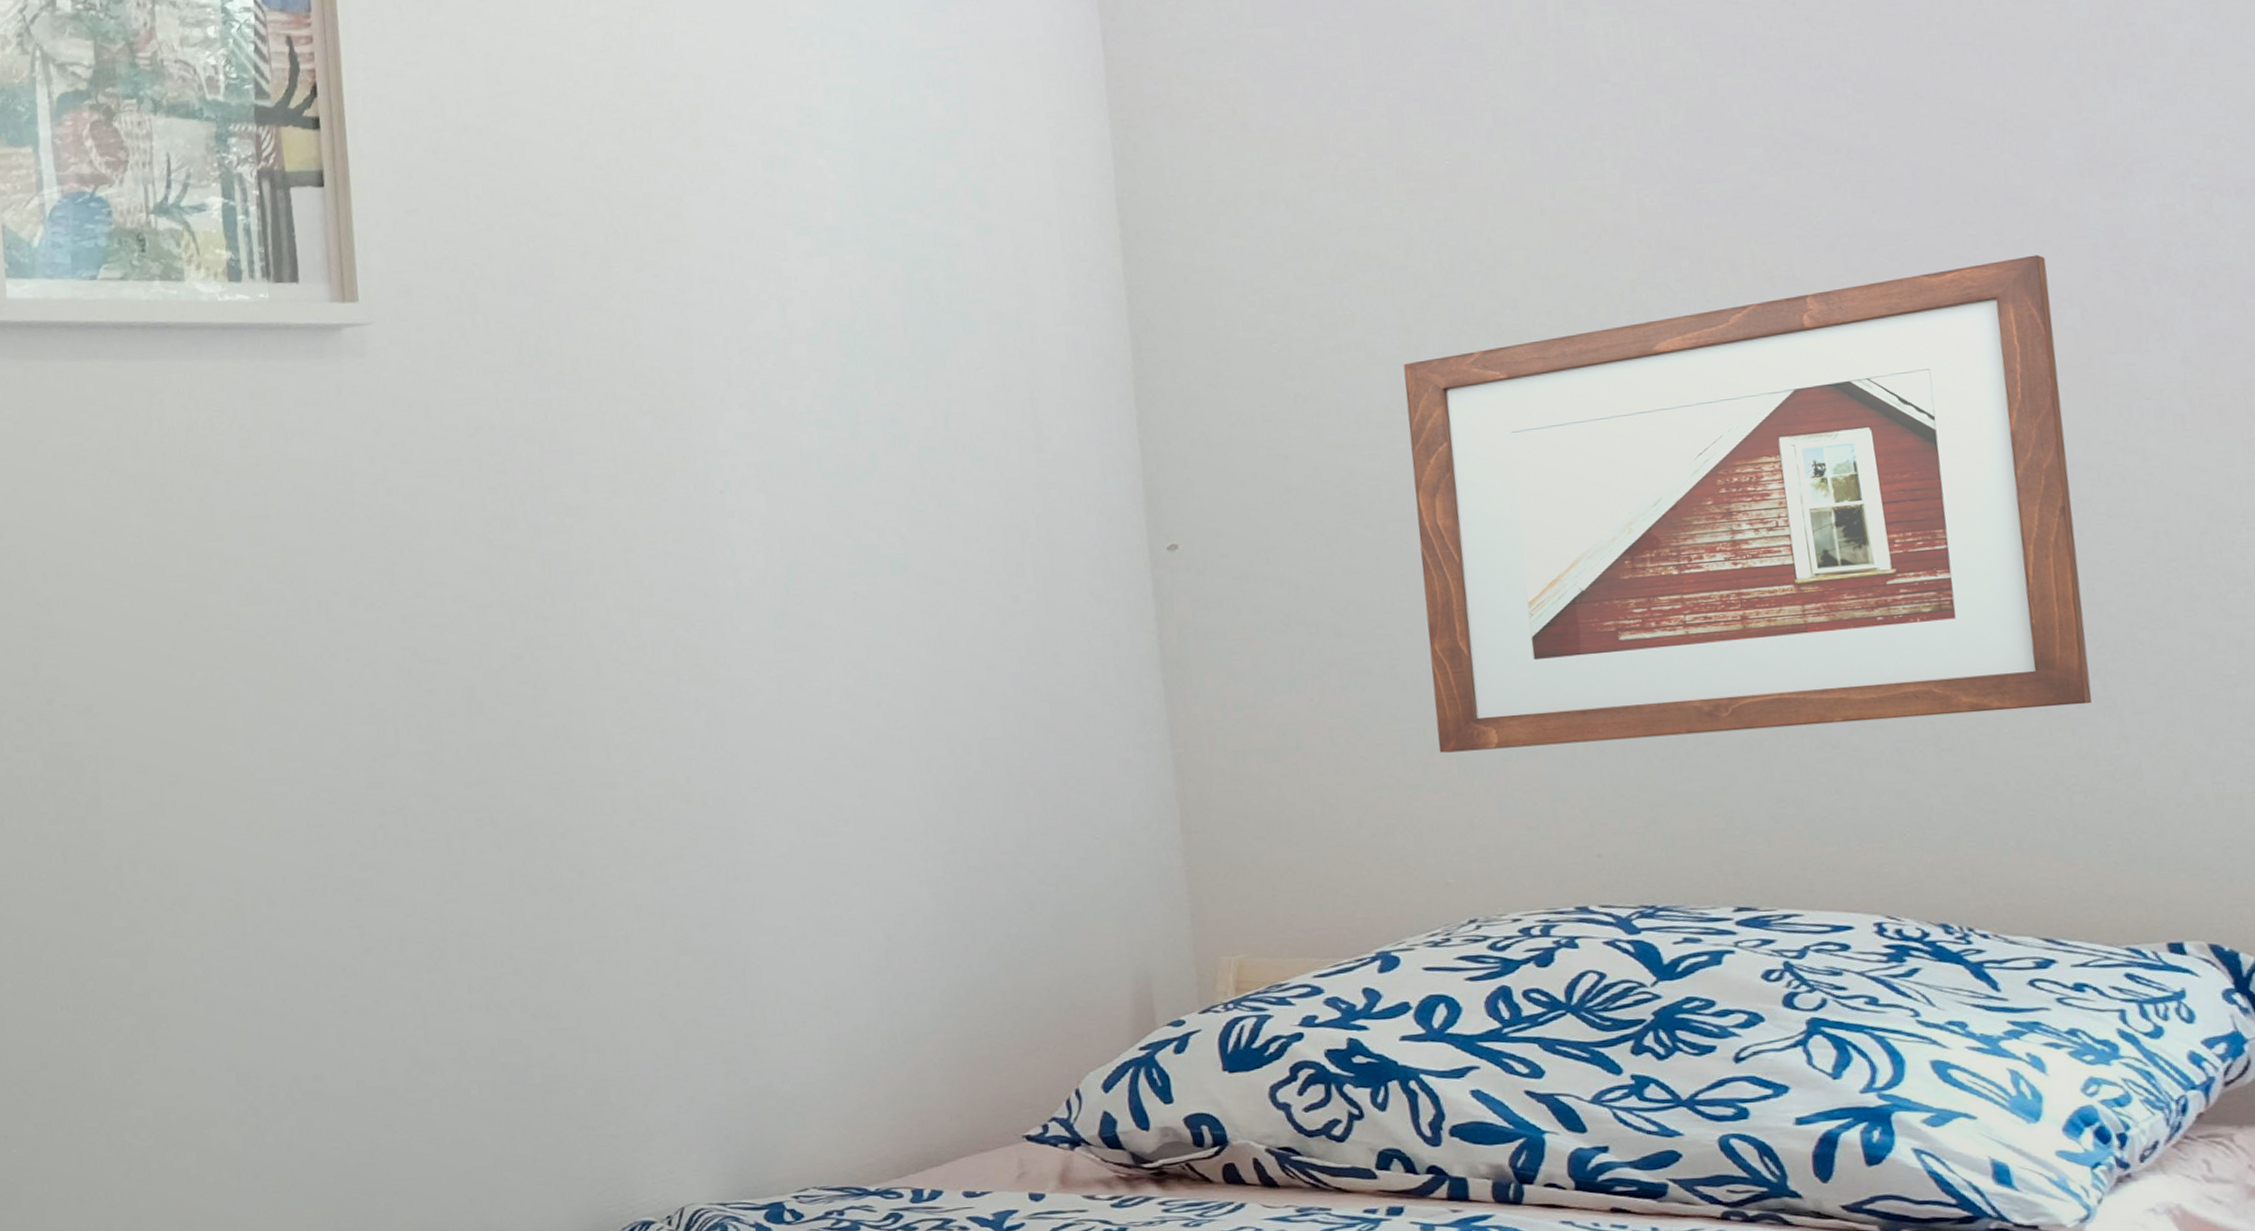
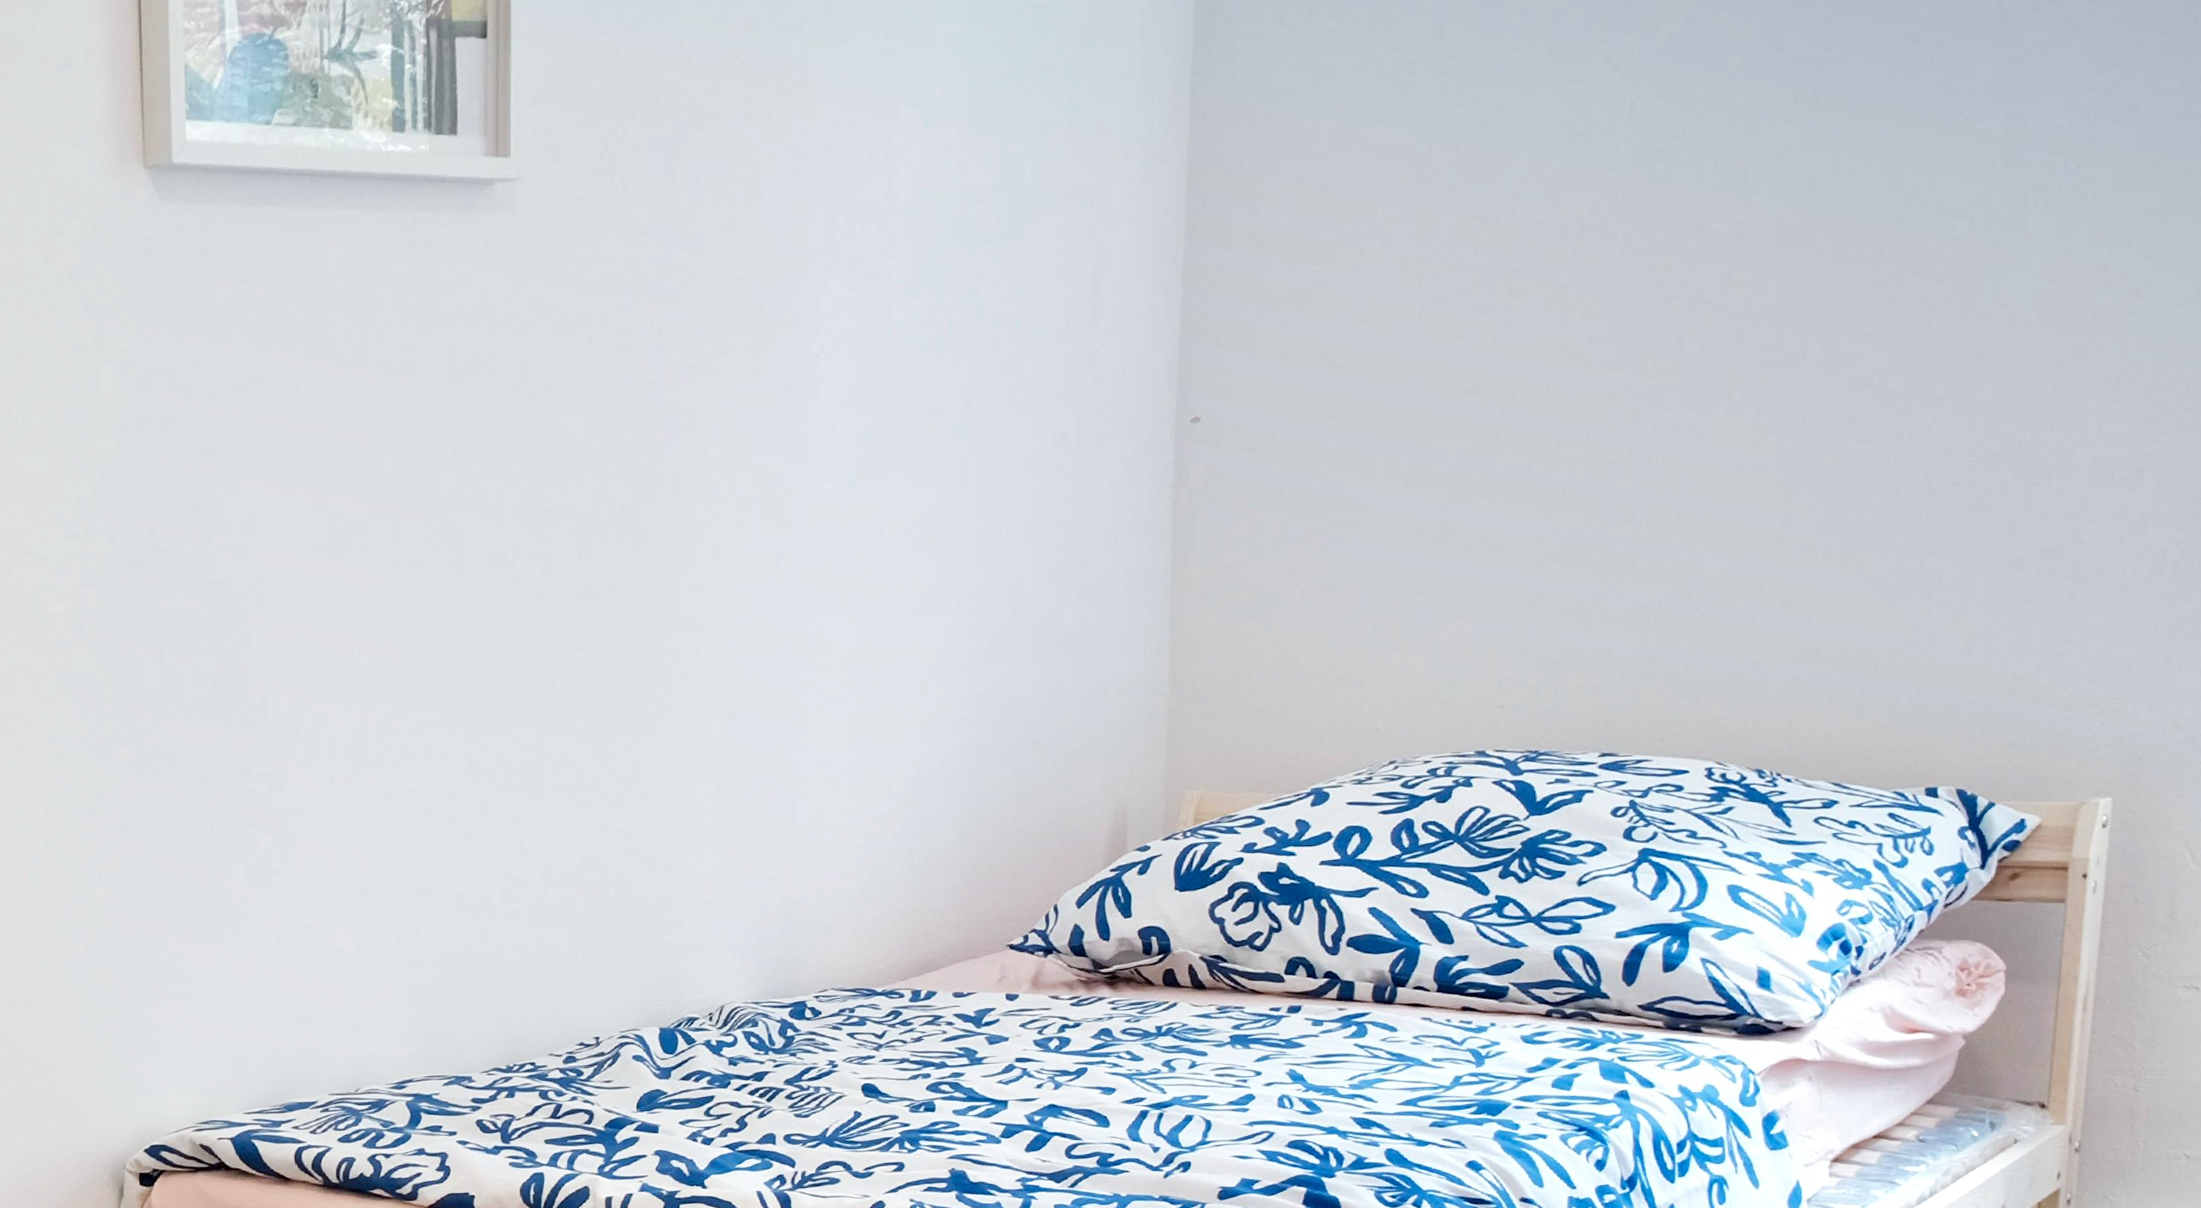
picture frame: present [1403,254,2092,753] -> none [1388,169,1951,613]

